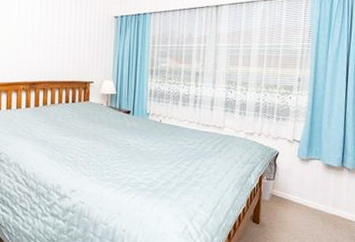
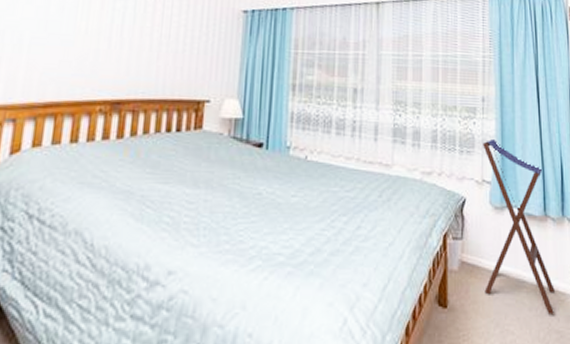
stool: none [288,109,345,234] -> present [483,138,555,315]

